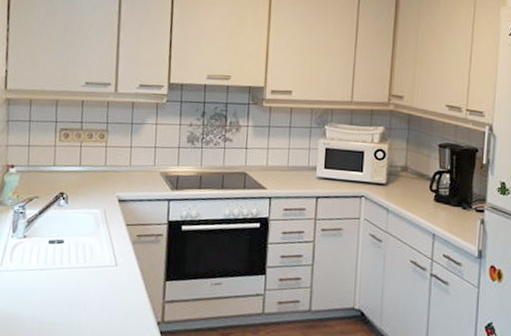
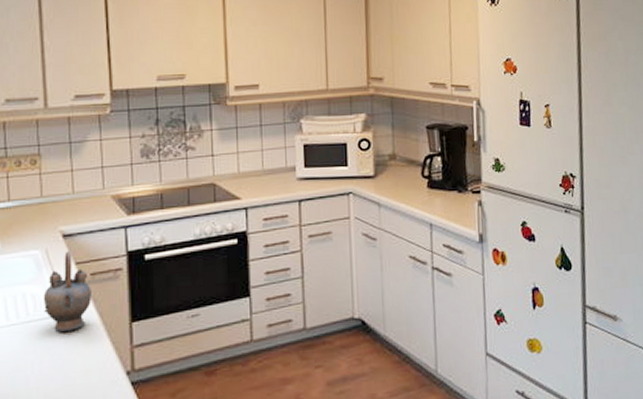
teapot: none [98,213,137,280] -> present [43,250,91,332]

